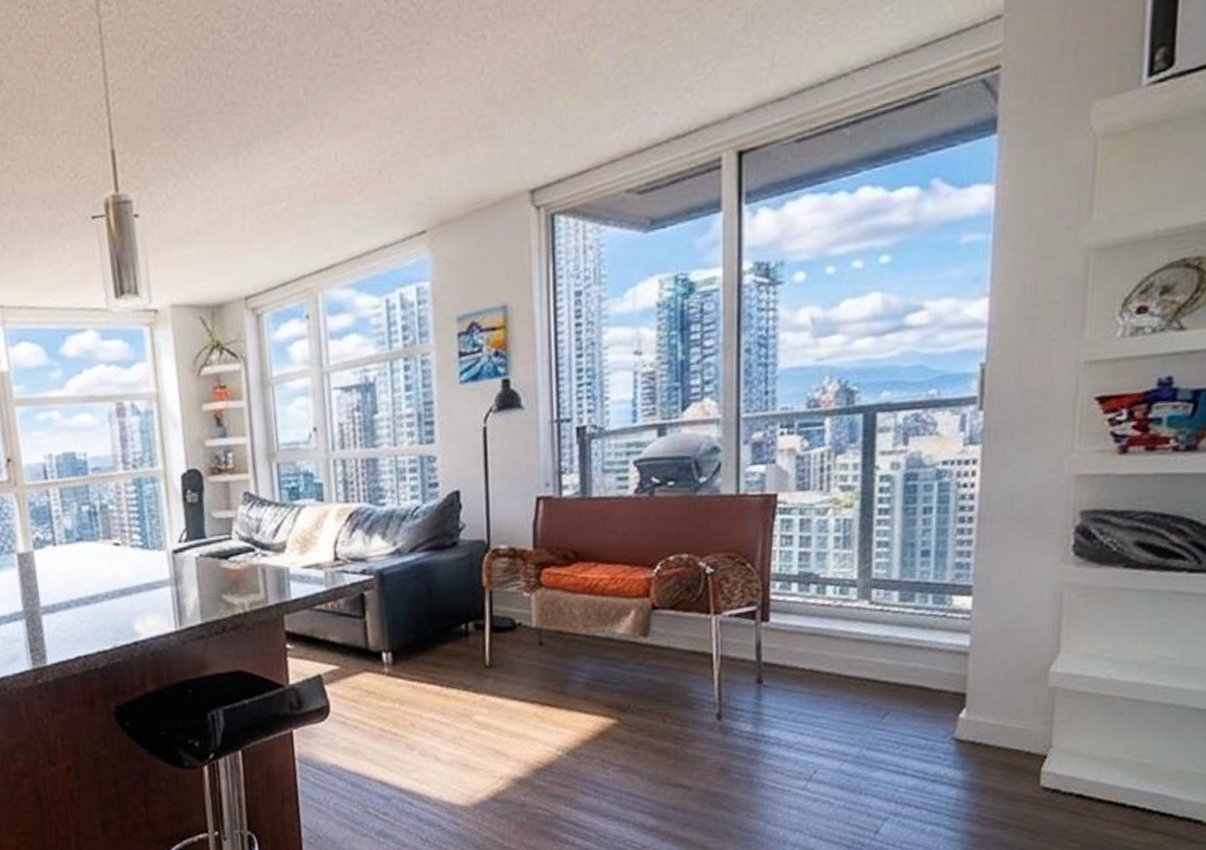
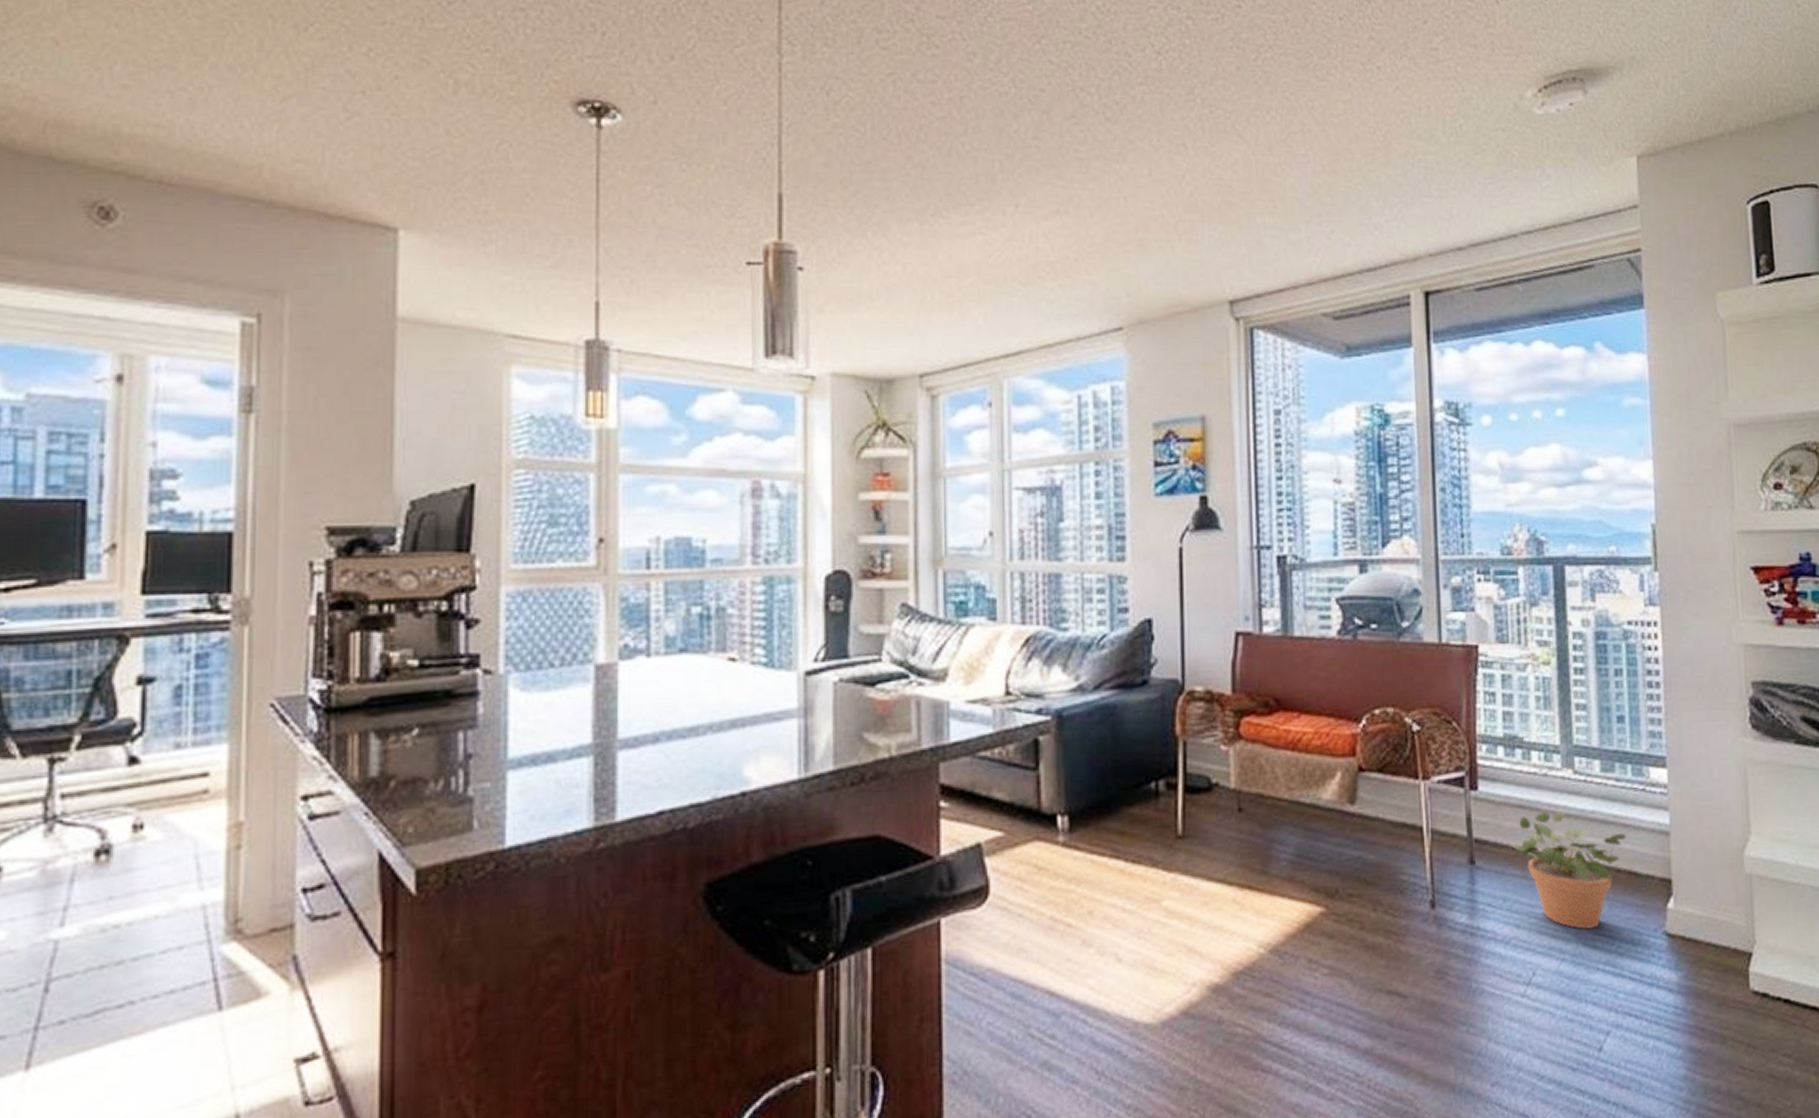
potted plant: none [799,637,938,736] -> present [1510,811,1644,930]

